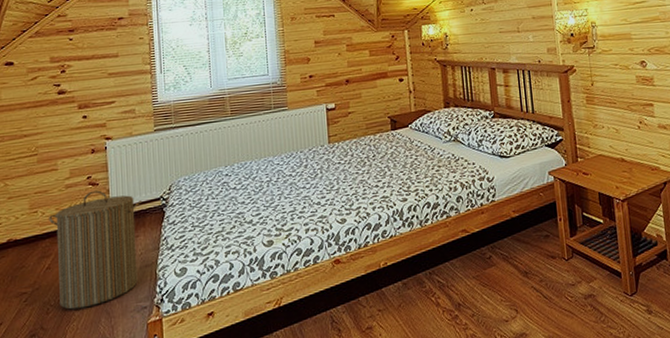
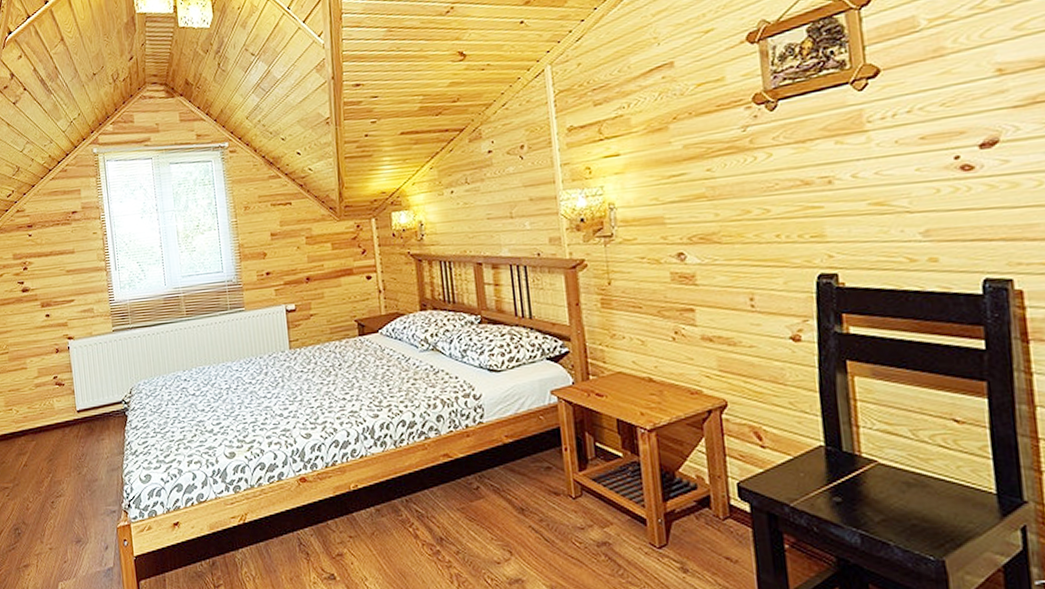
laundry hamper: present [49,190,142,310] -> none [22,390,106,507]

